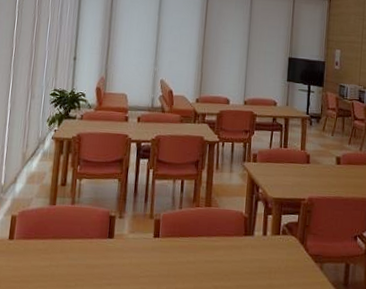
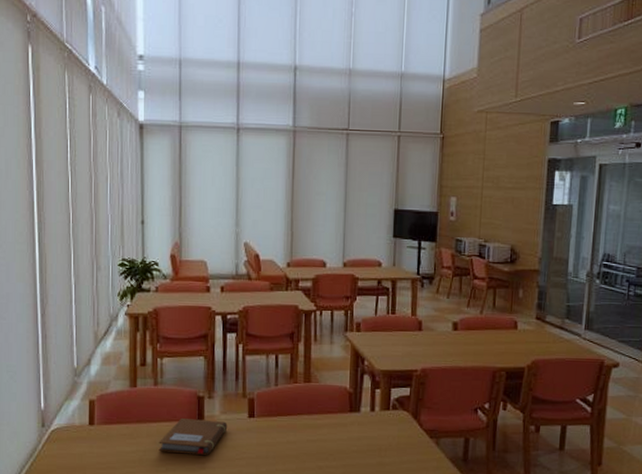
notebook: none [70,236,135,272] -> present [158,419,228,455]

